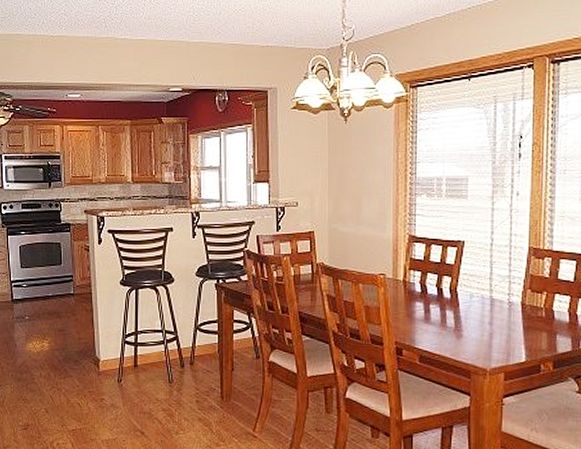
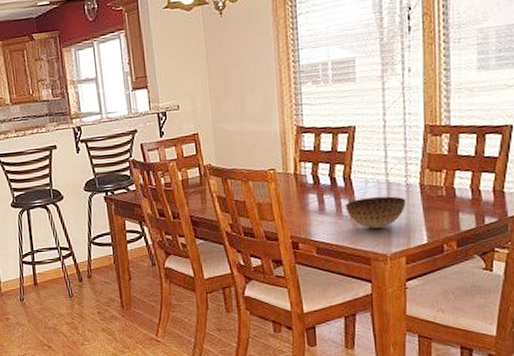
bowl: none [449,311,507,342] -> present [345,196,406,229]

